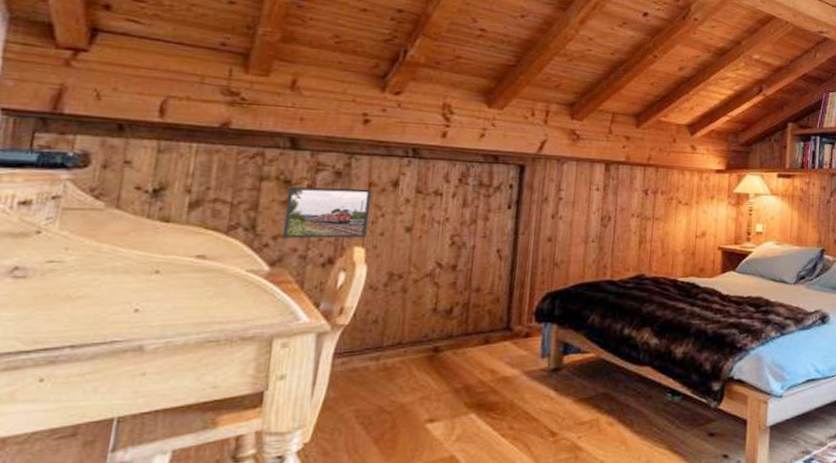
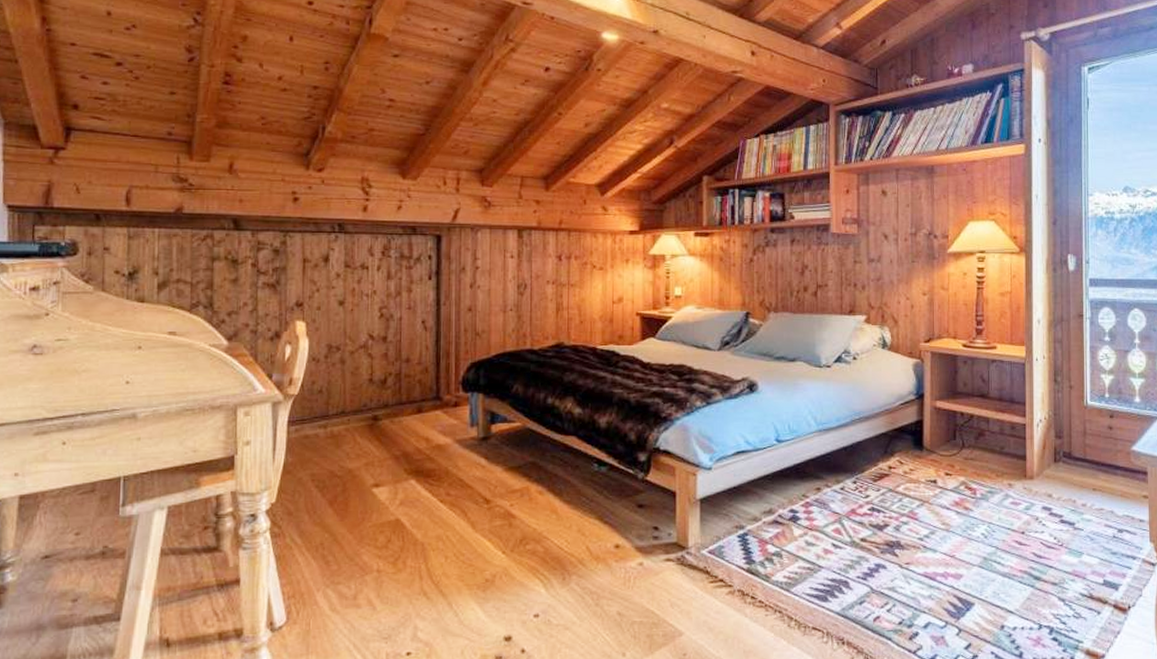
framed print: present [282,186,373,239] -> none [235,265,307,314]

